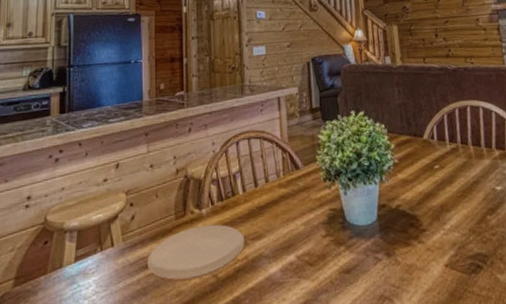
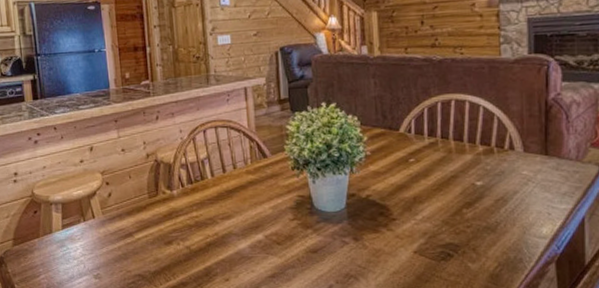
plate: present [147,224,245,281] -> none [126,204,215,250]

